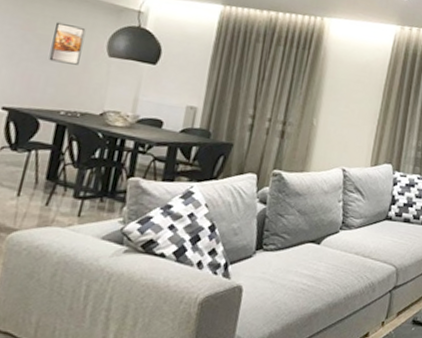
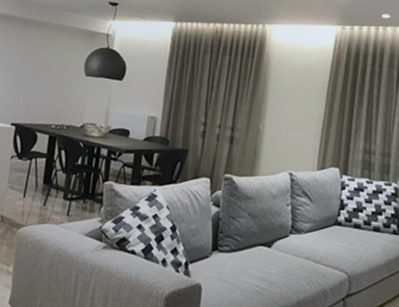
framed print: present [49,22,86,65] -> none [42,49,68,85]

